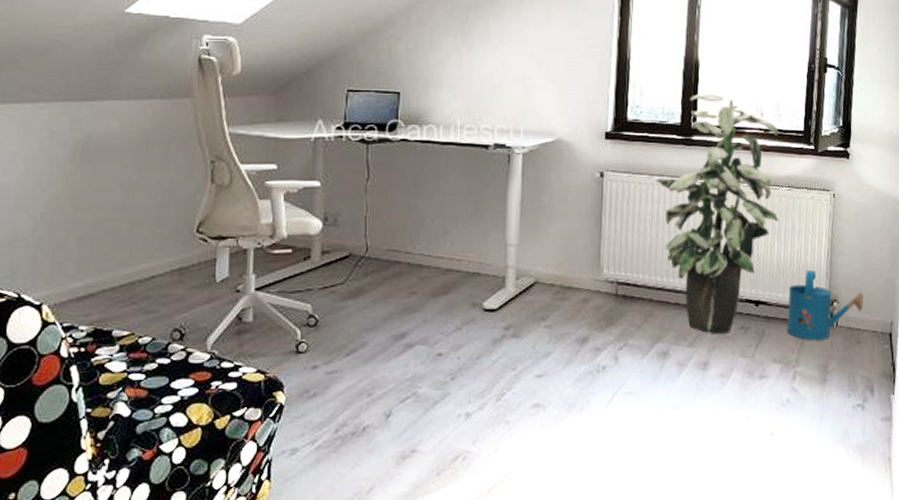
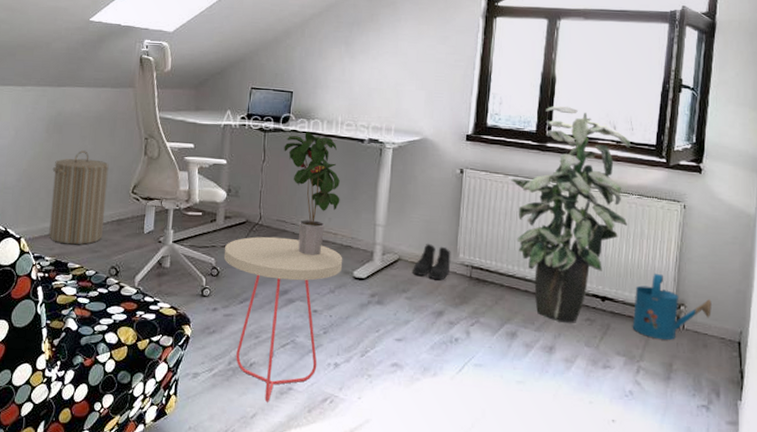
laundry hamper: none [82,183,163,307] -> present [49,150,109,245]
side table: none [322,270,470,471] -> present [223,236,343,402]
potted plant: none [392,140,463,288] -> present [284,132,340,256]
boots: none [552,260,594,302] -> present [413,243,451,281]

